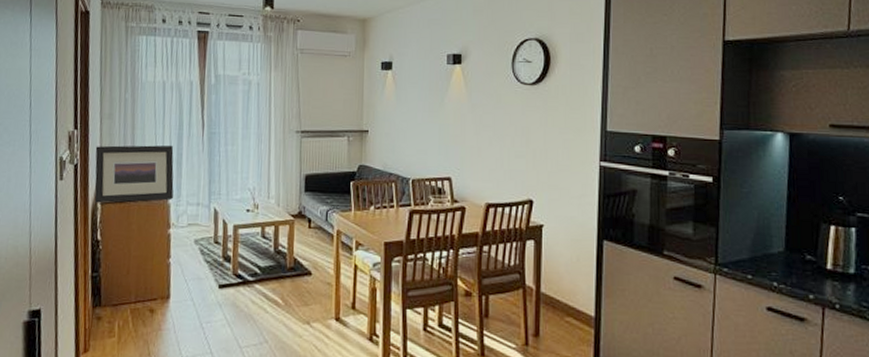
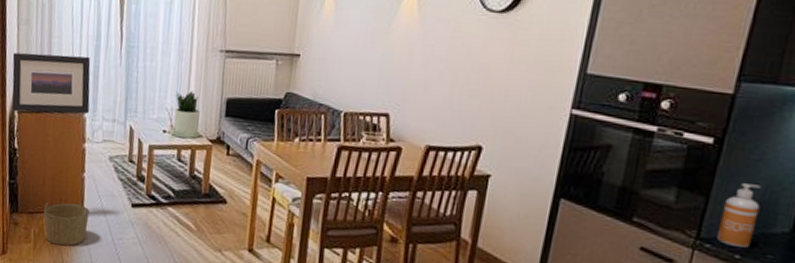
basket: none [128,291,176,336] -> present [44,203,90,247]
planter: none [254,170,284,216] -> present [171,90,202,139]
soap dispenser: none [730,213,758,268] -> present [715,183,762,248]

